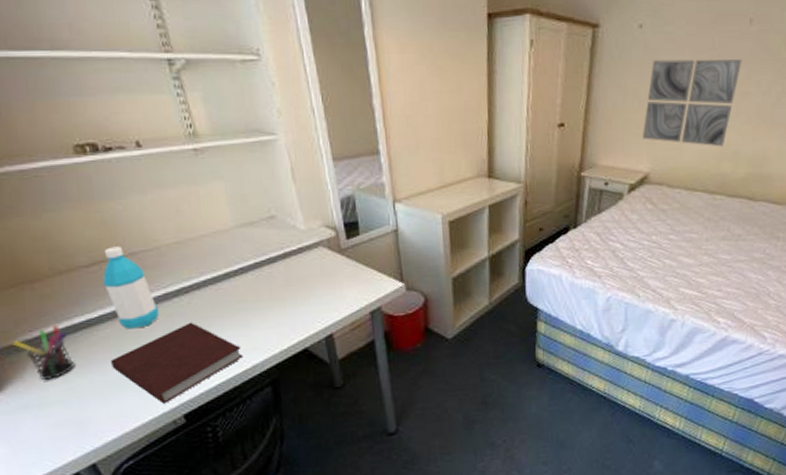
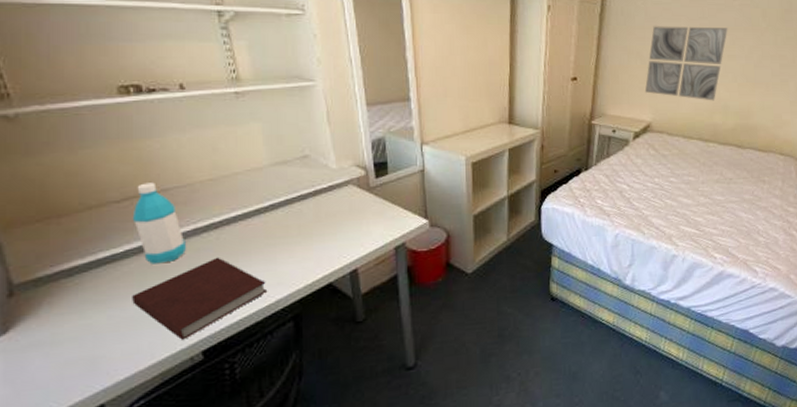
pen holder: present [13,324,75,380] -> none [32,259,94,316]

